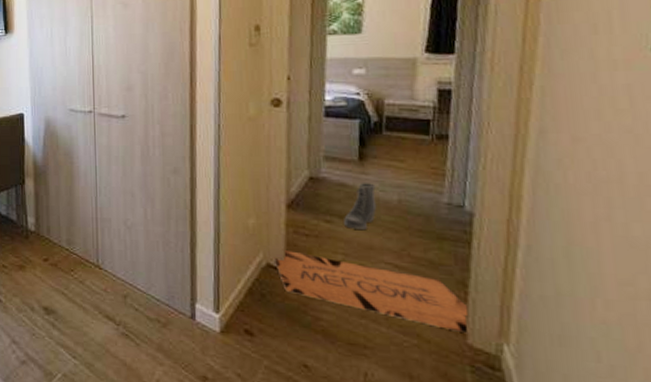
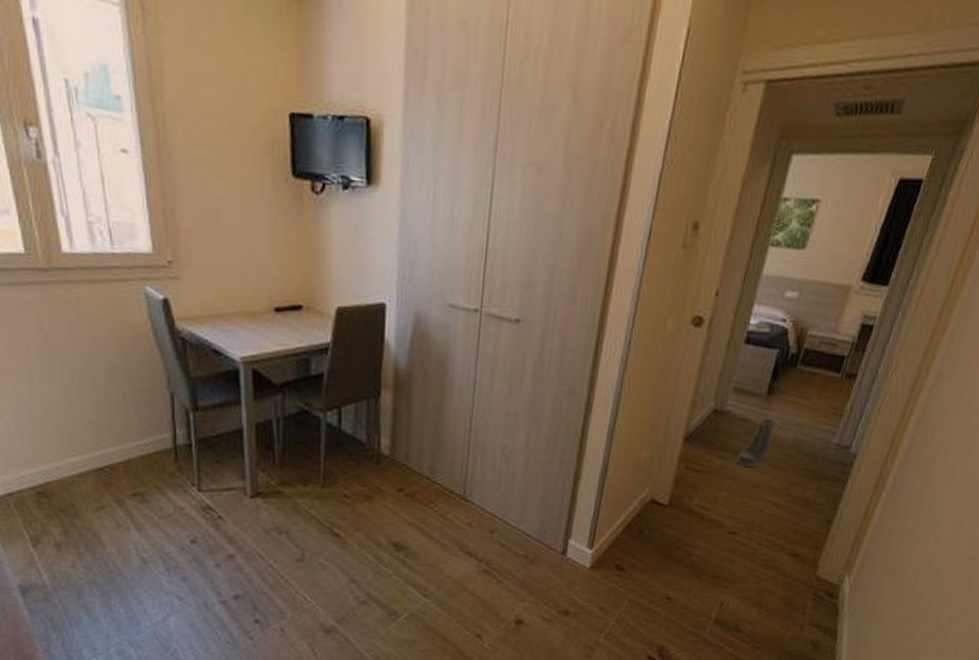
doormat: present [273,249,469,334] -> none [659,484,826,567]

